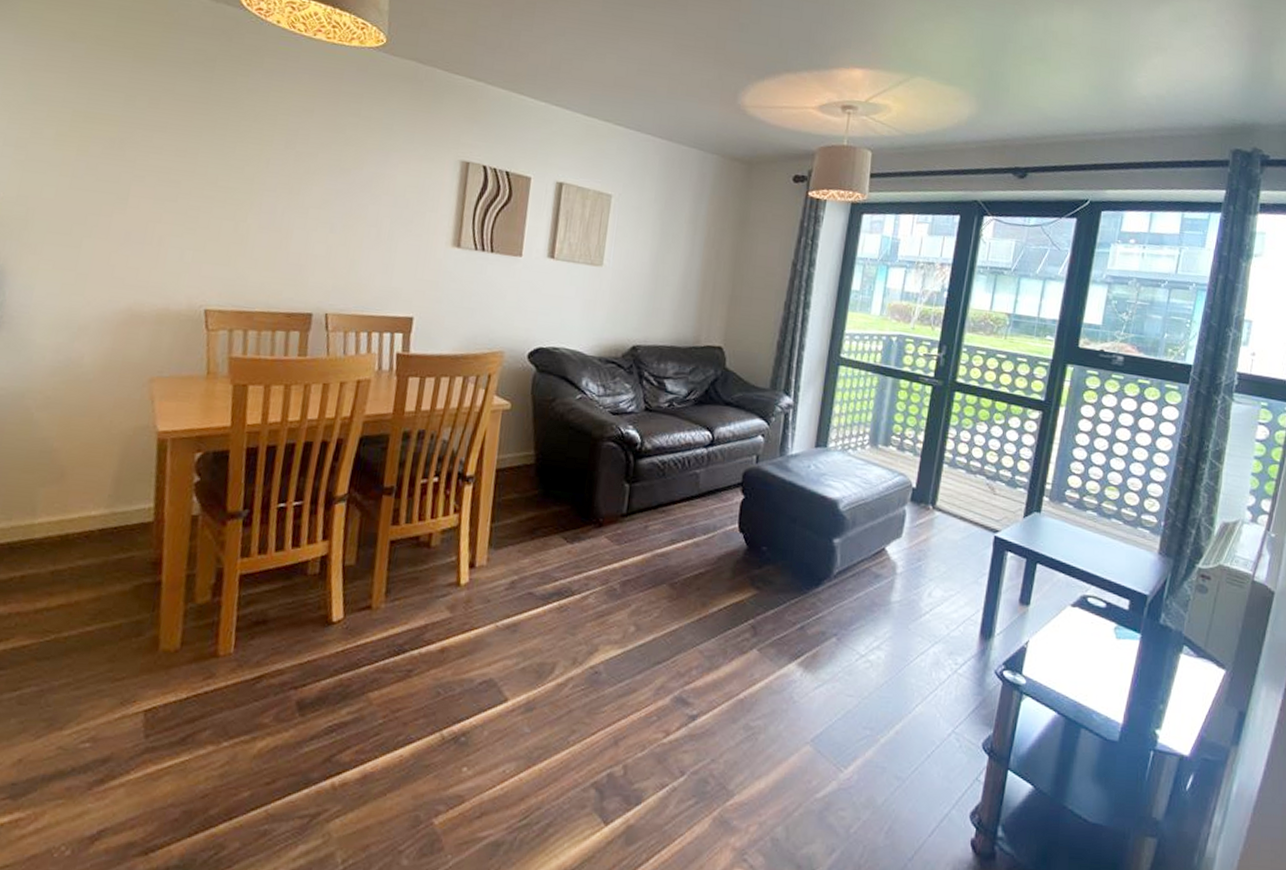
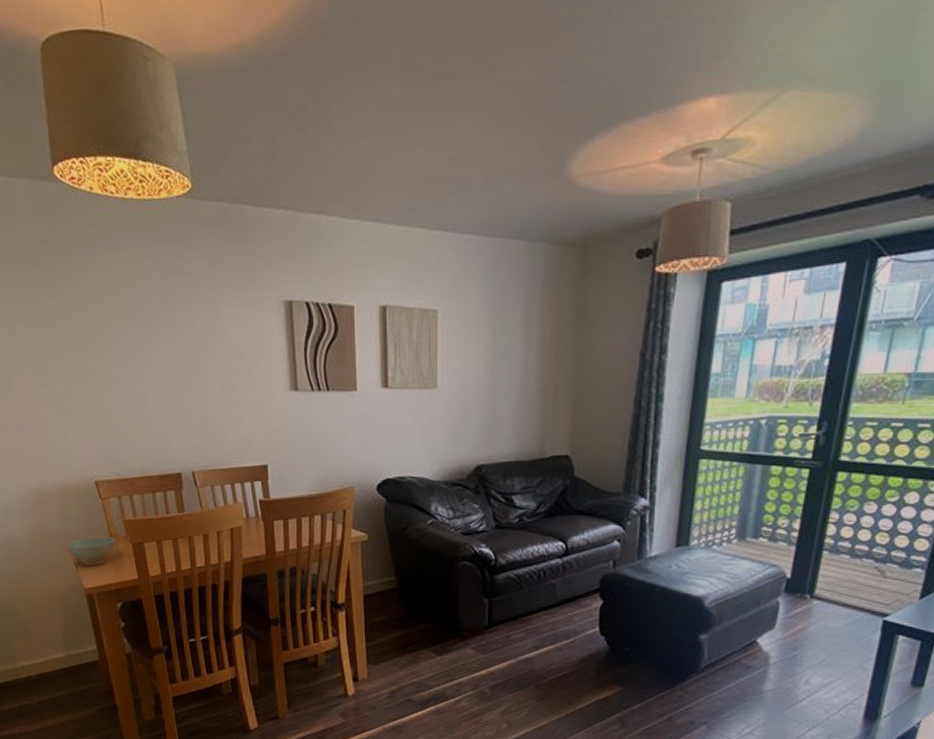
bowl: none [146,372,214,406] -> present [66,536,116,566]

